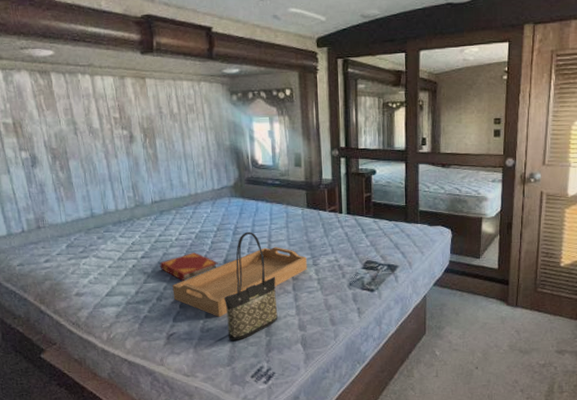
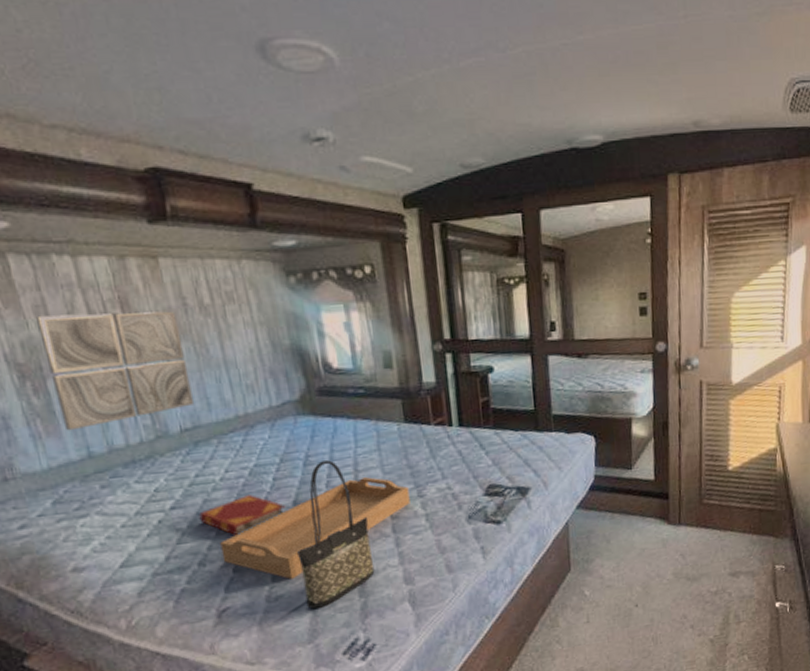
wall art: none [66,116,162,197] -> present [36,311,194,431]

